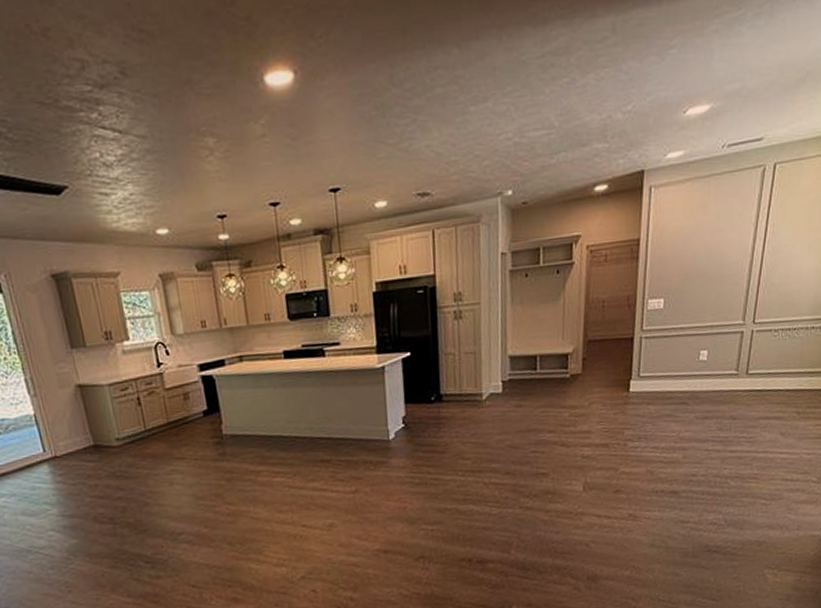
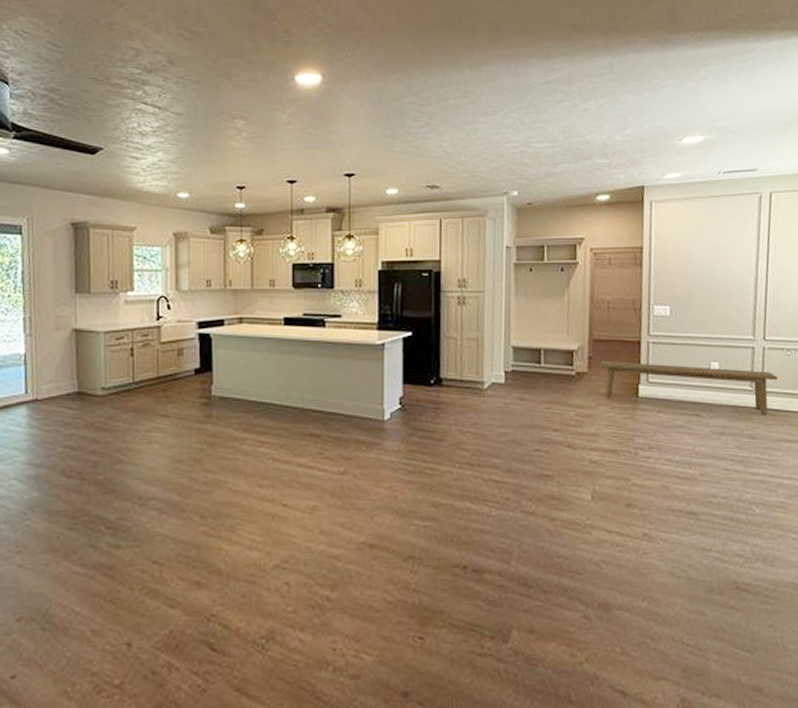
bench: none [594,354,764,397] -> present [600,360,779,415]

